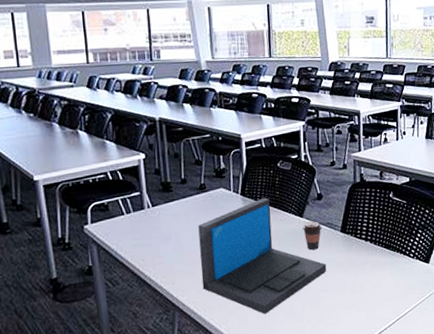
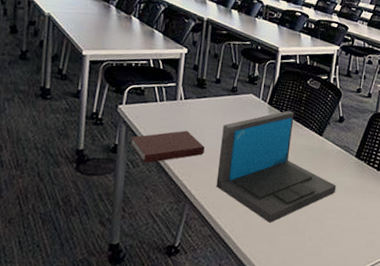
notebook: none [105,238,184,280] -> present [131,130,205,164]
coffee cup: present [303,221,322,251] -> none [320,141,339,170]

